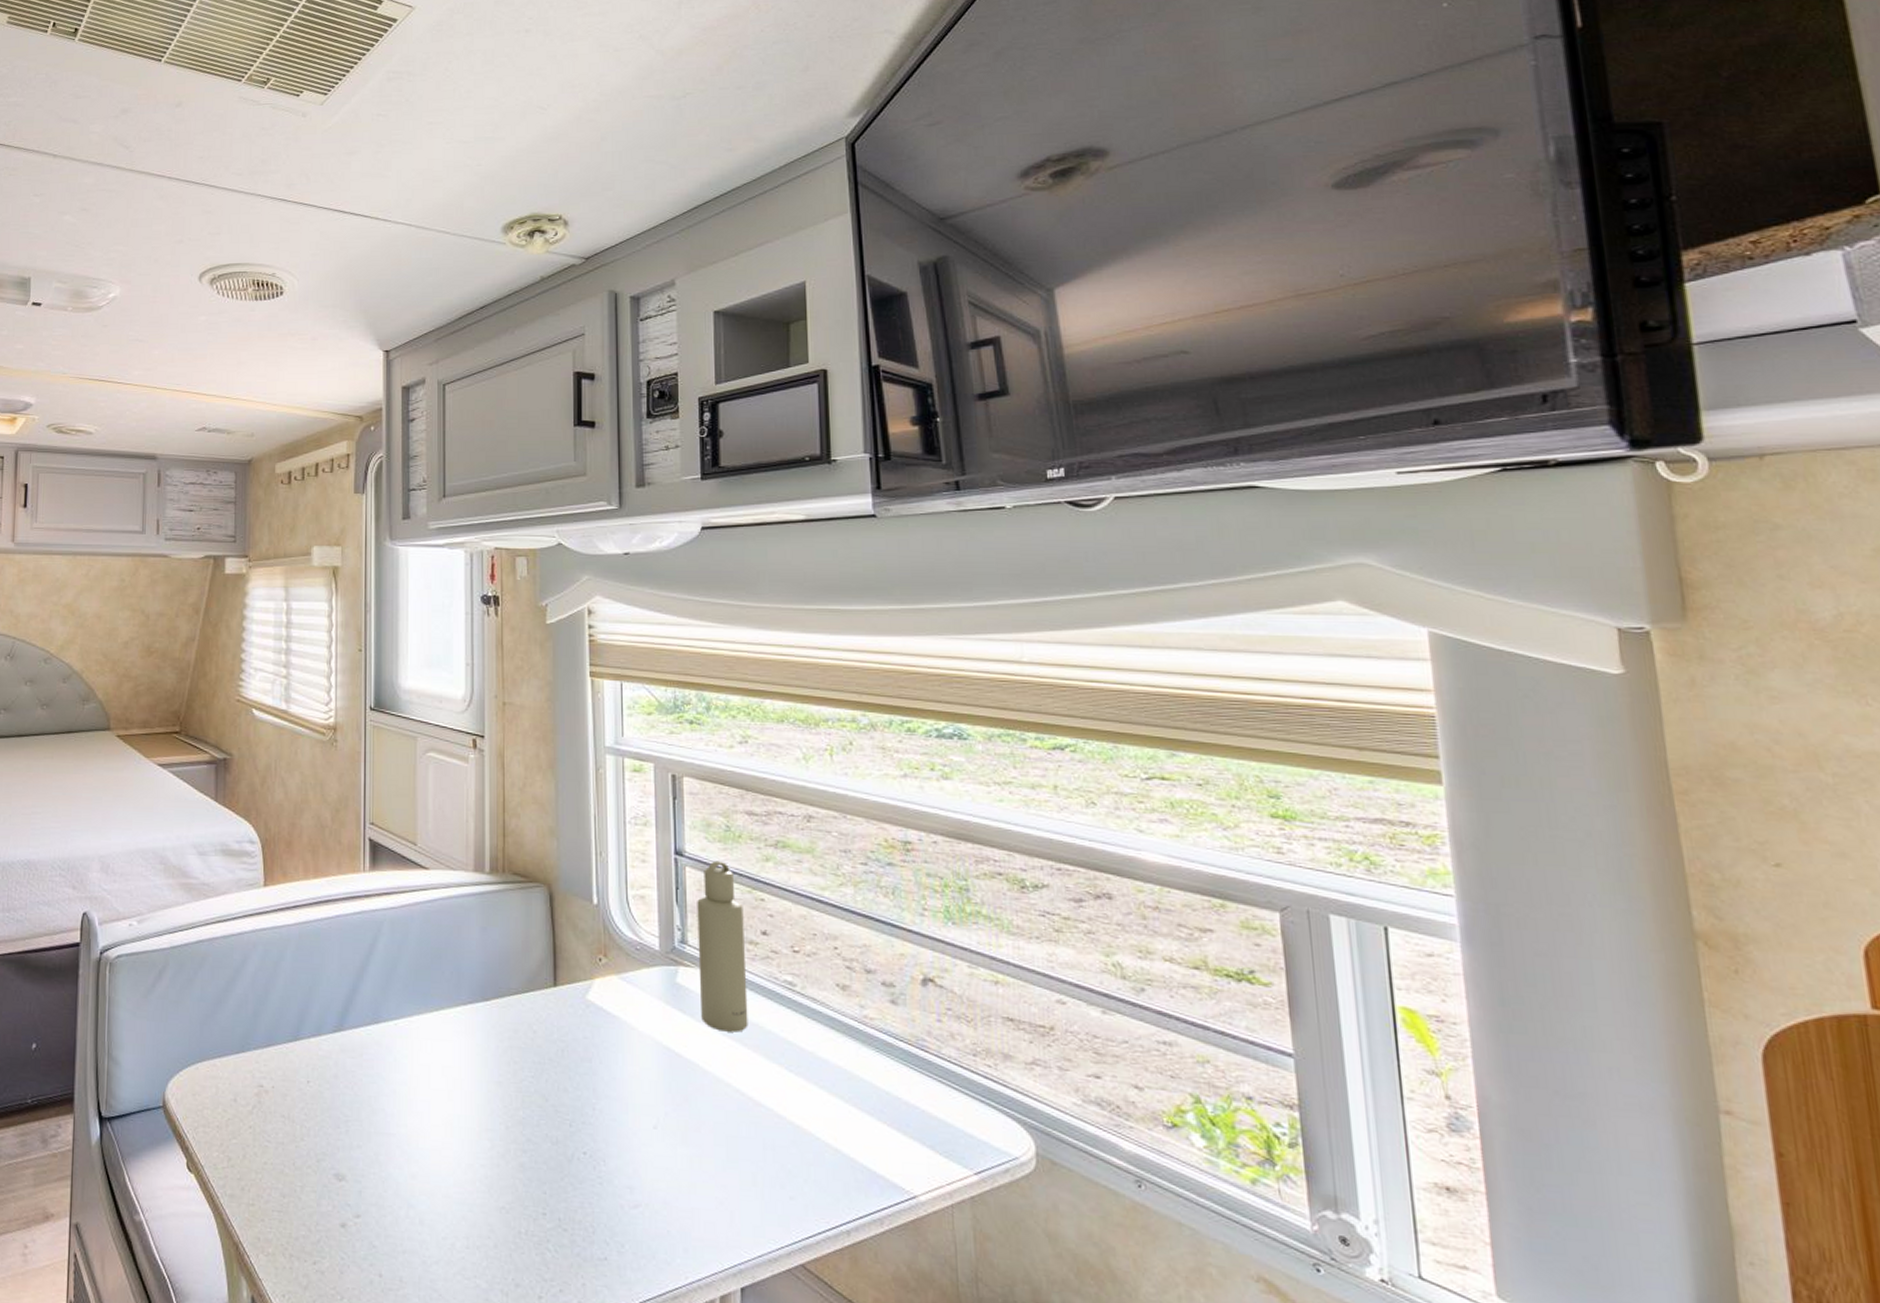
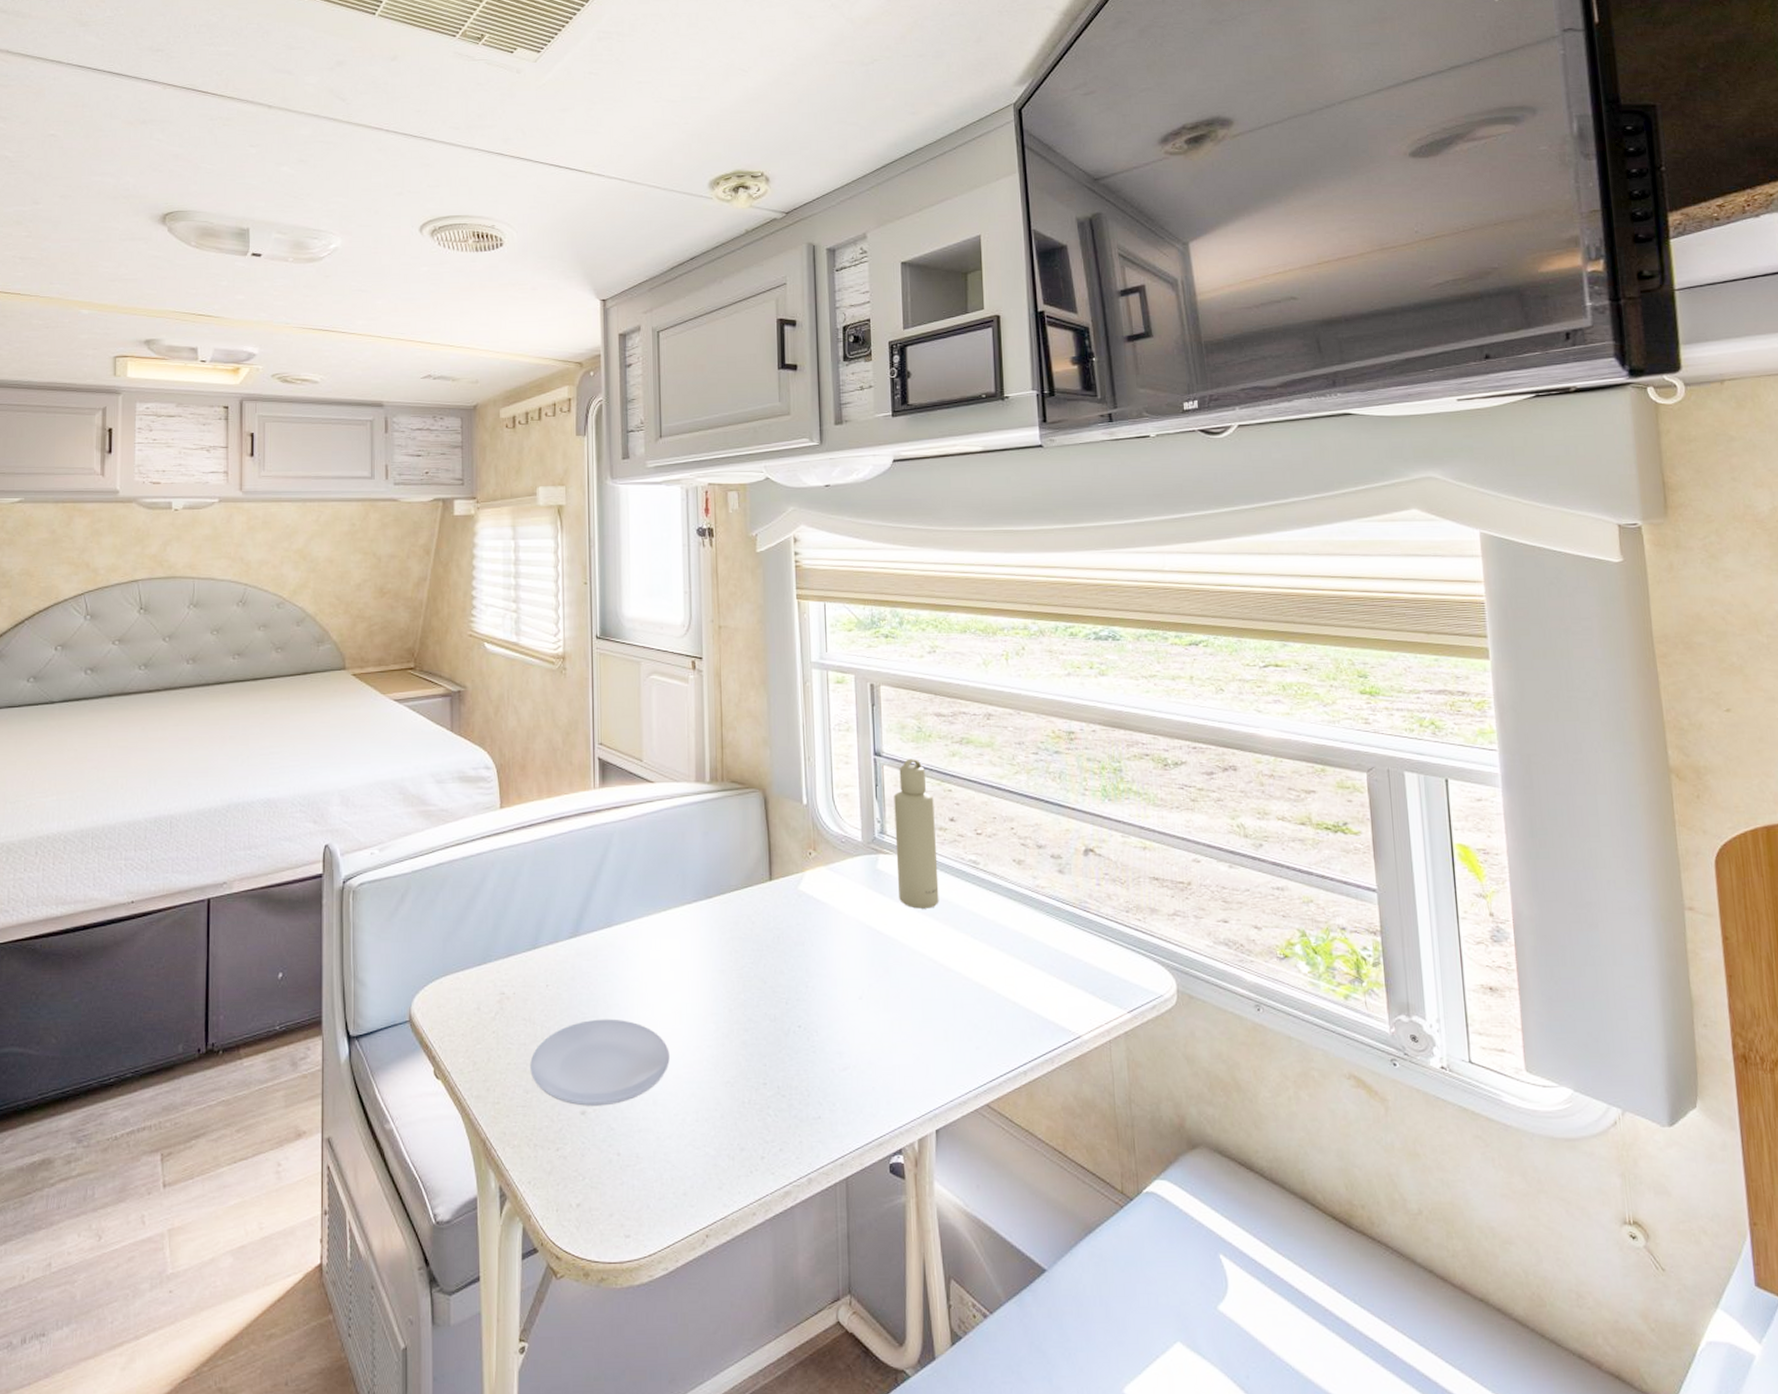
plate: none [288,1123,439,1220] -> present [530,1019,670,1106]

